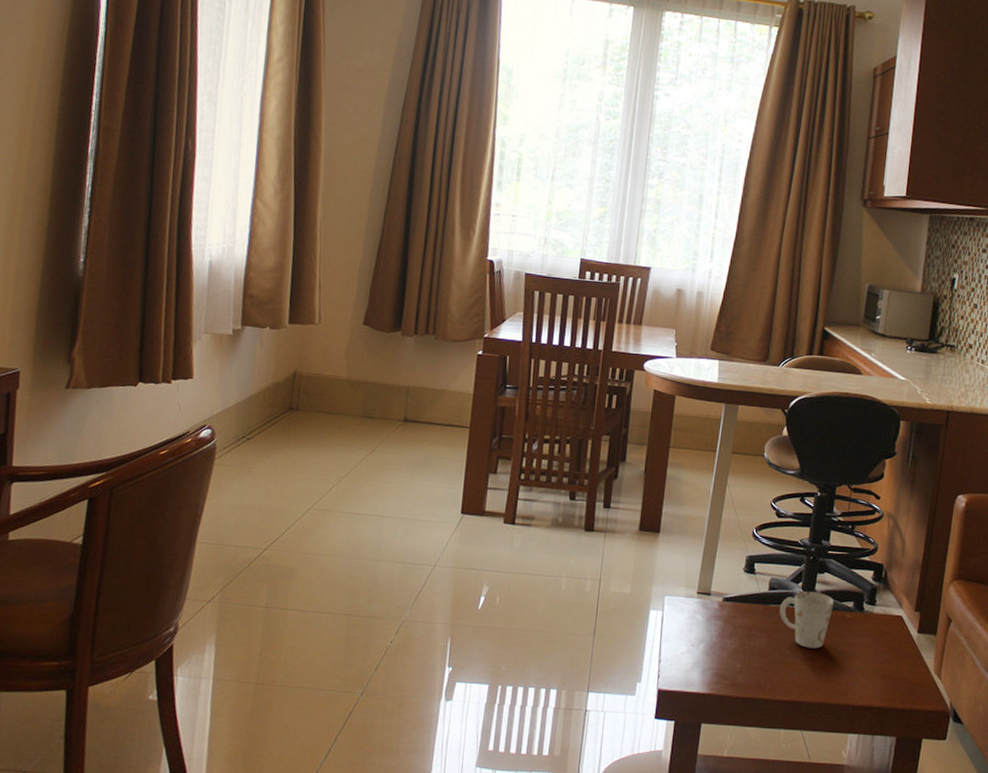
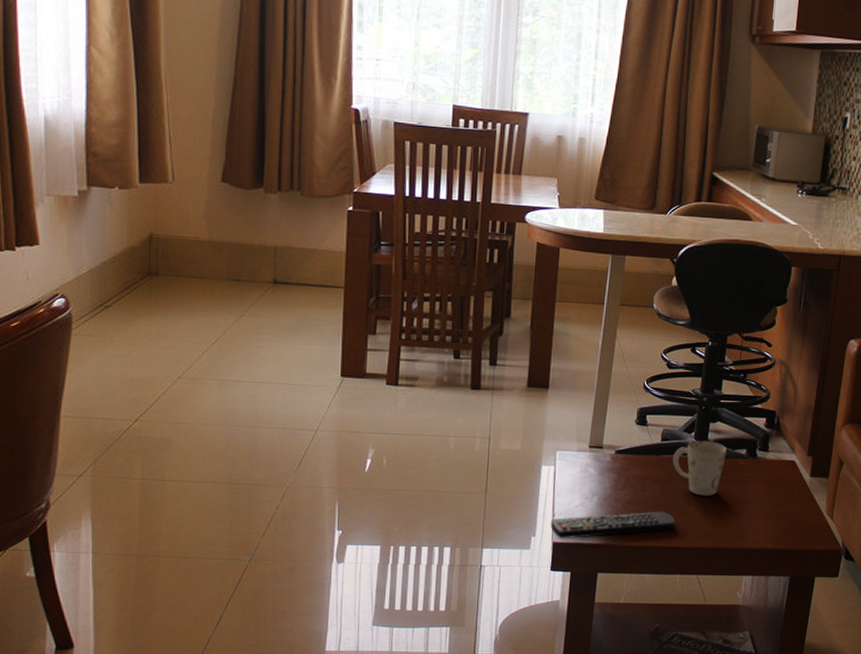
remote control: none [656,662,781,687] -> present [551,511,676,539]

